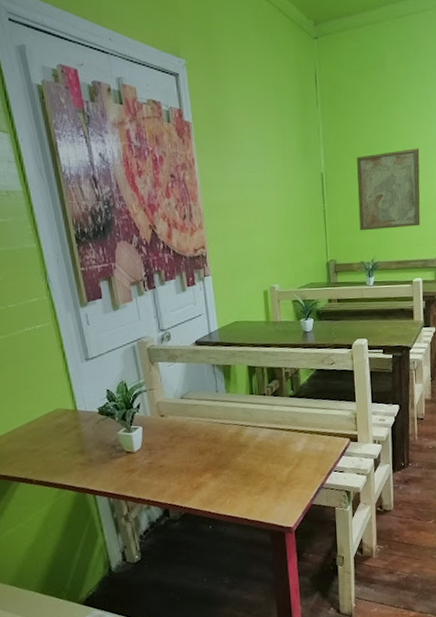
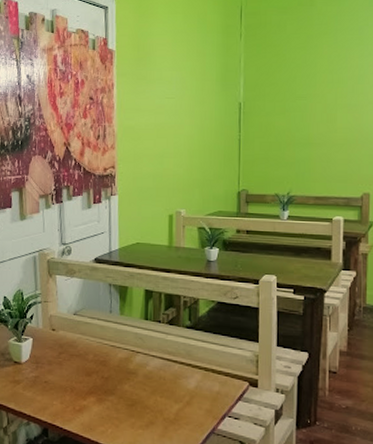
wall art: present [356,148,421,231] -> none [276,83,348,163]

